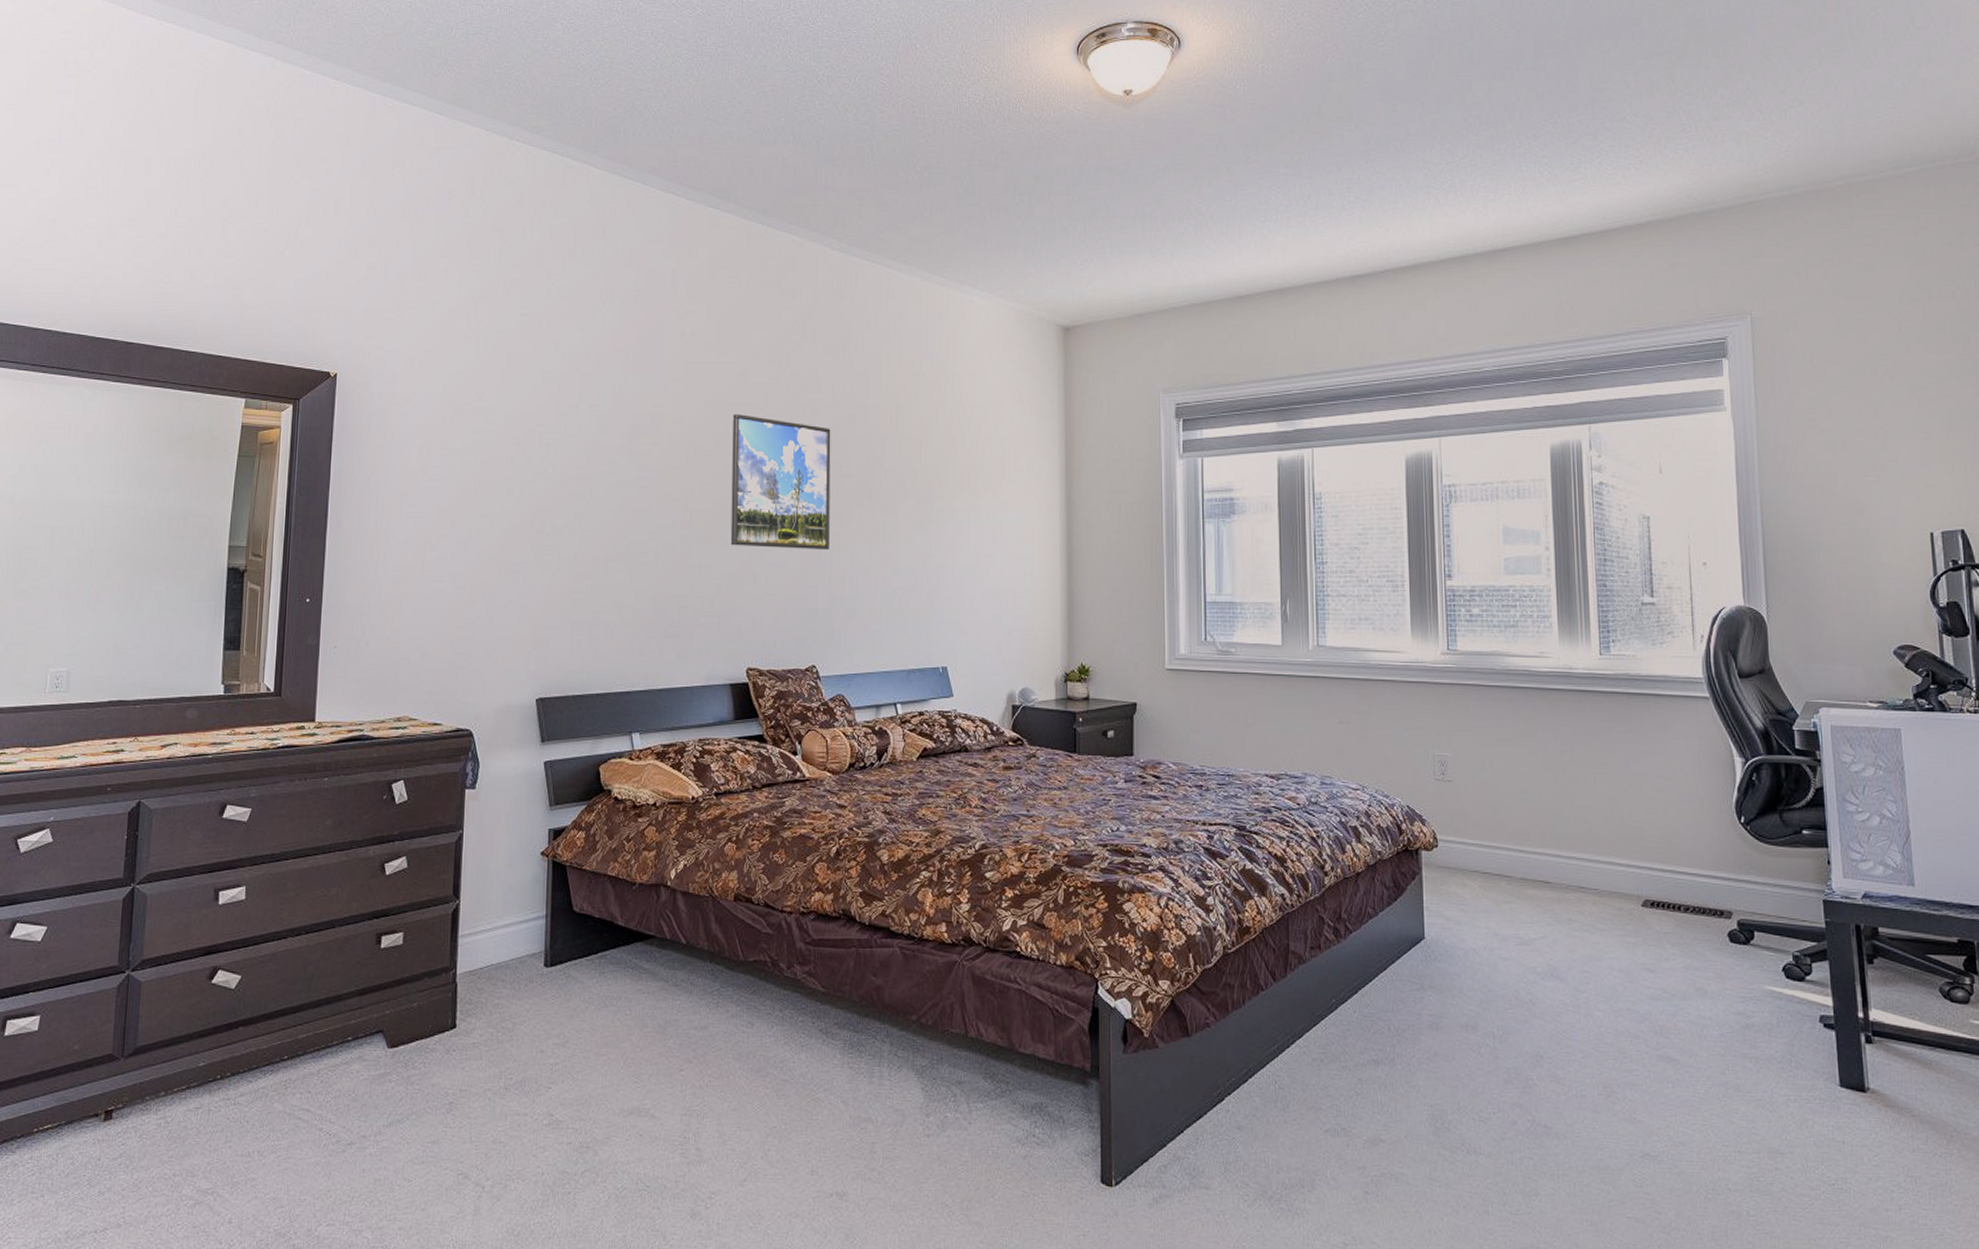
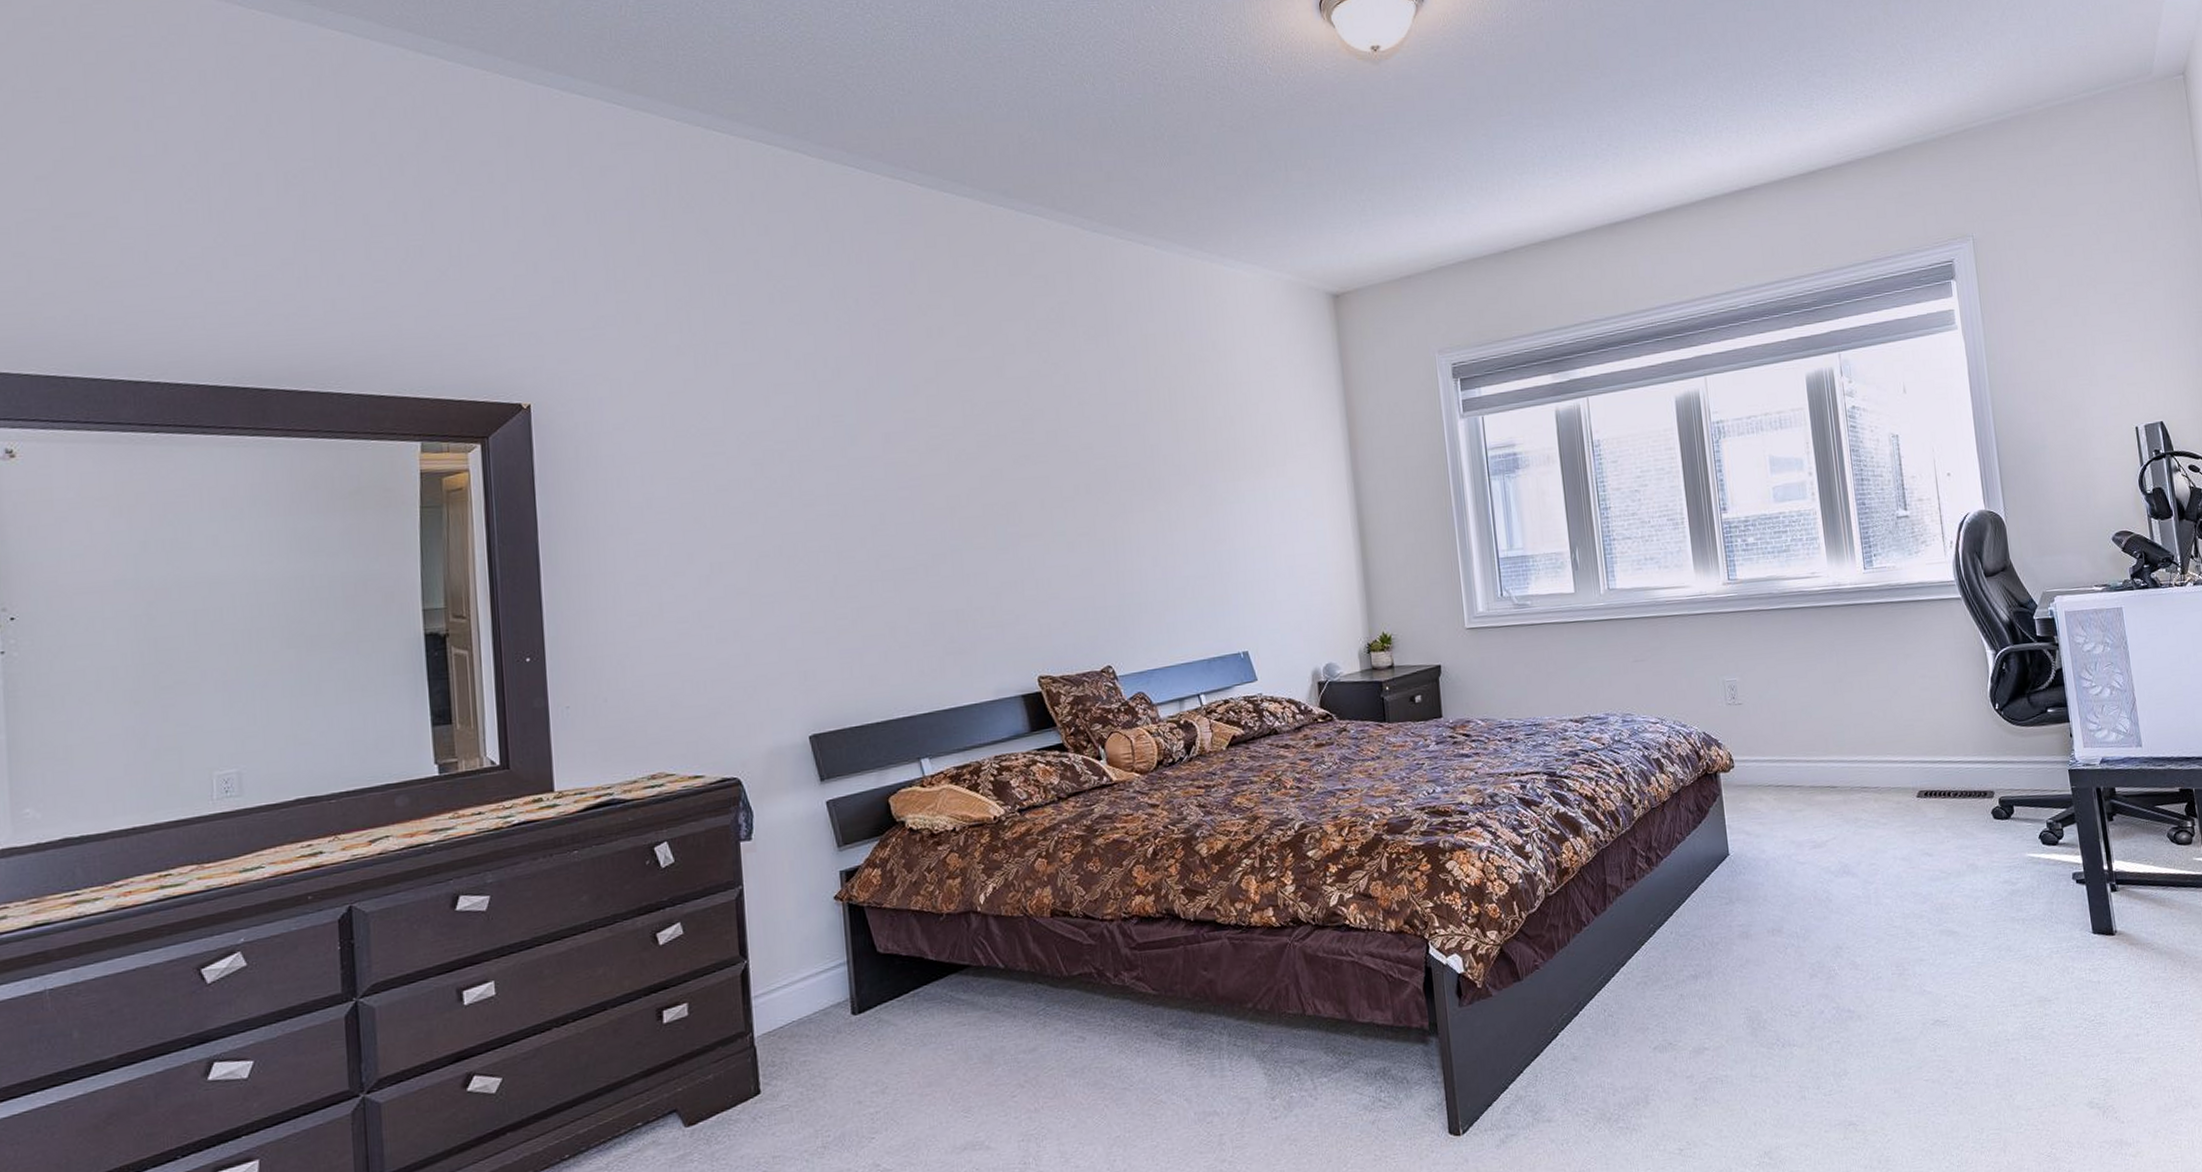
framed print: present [730,414,831,549] -> none [994,411,1113,551]

